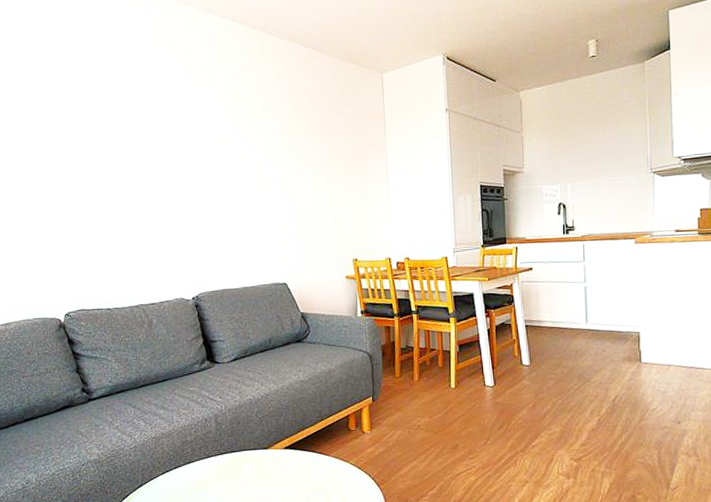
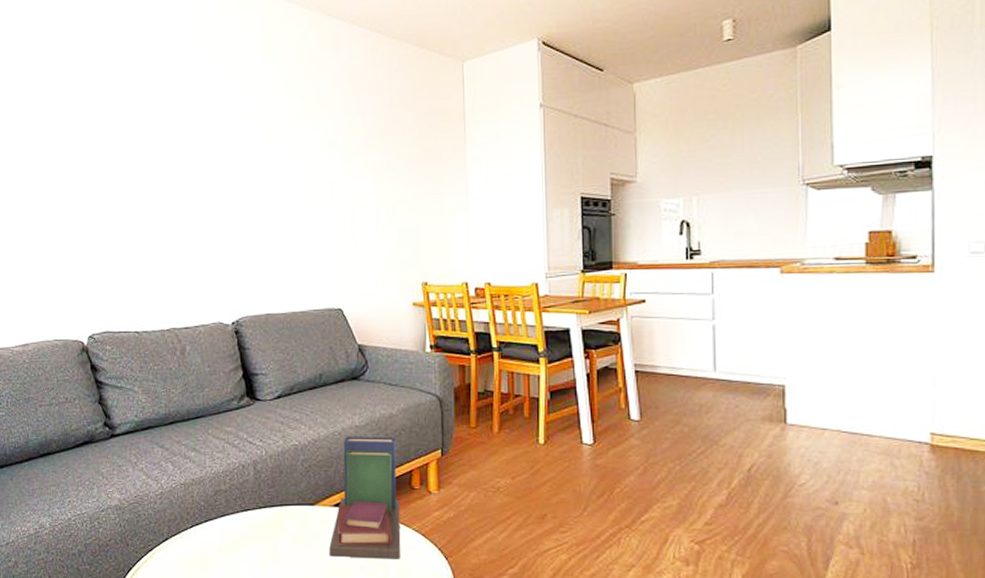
book: none [281,388,341,491] -> present [329,437,401,559]

